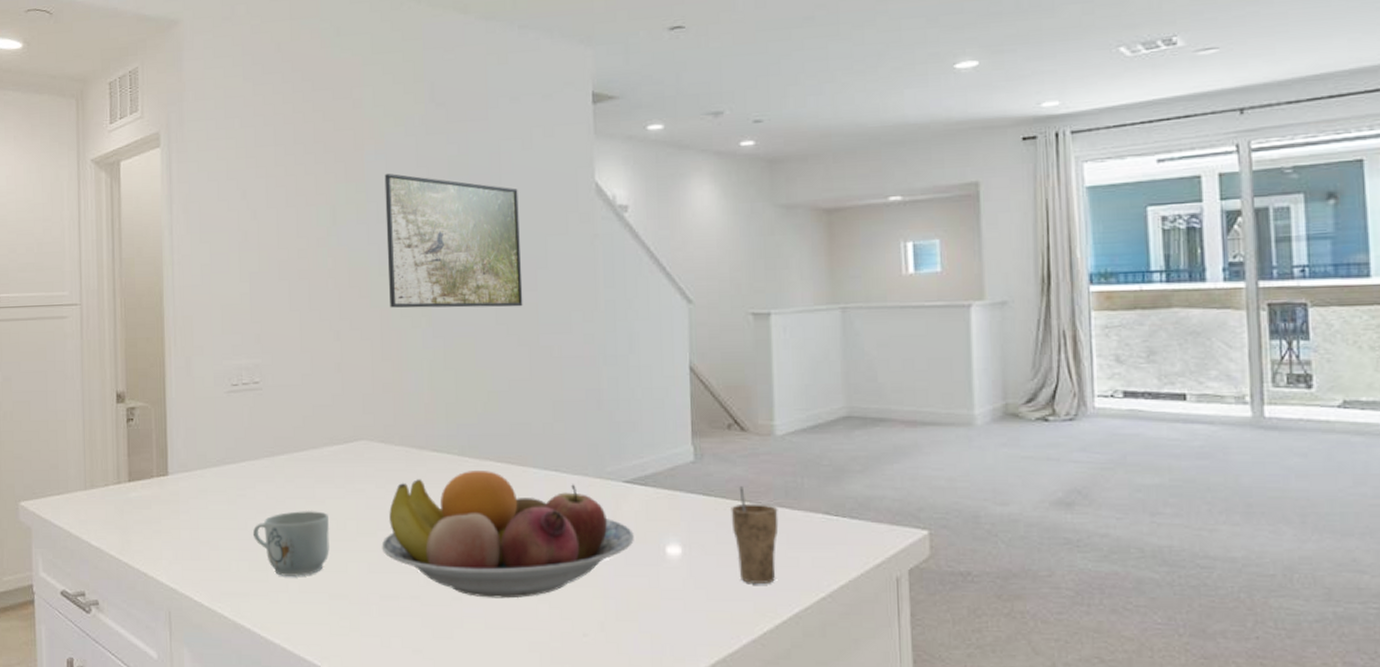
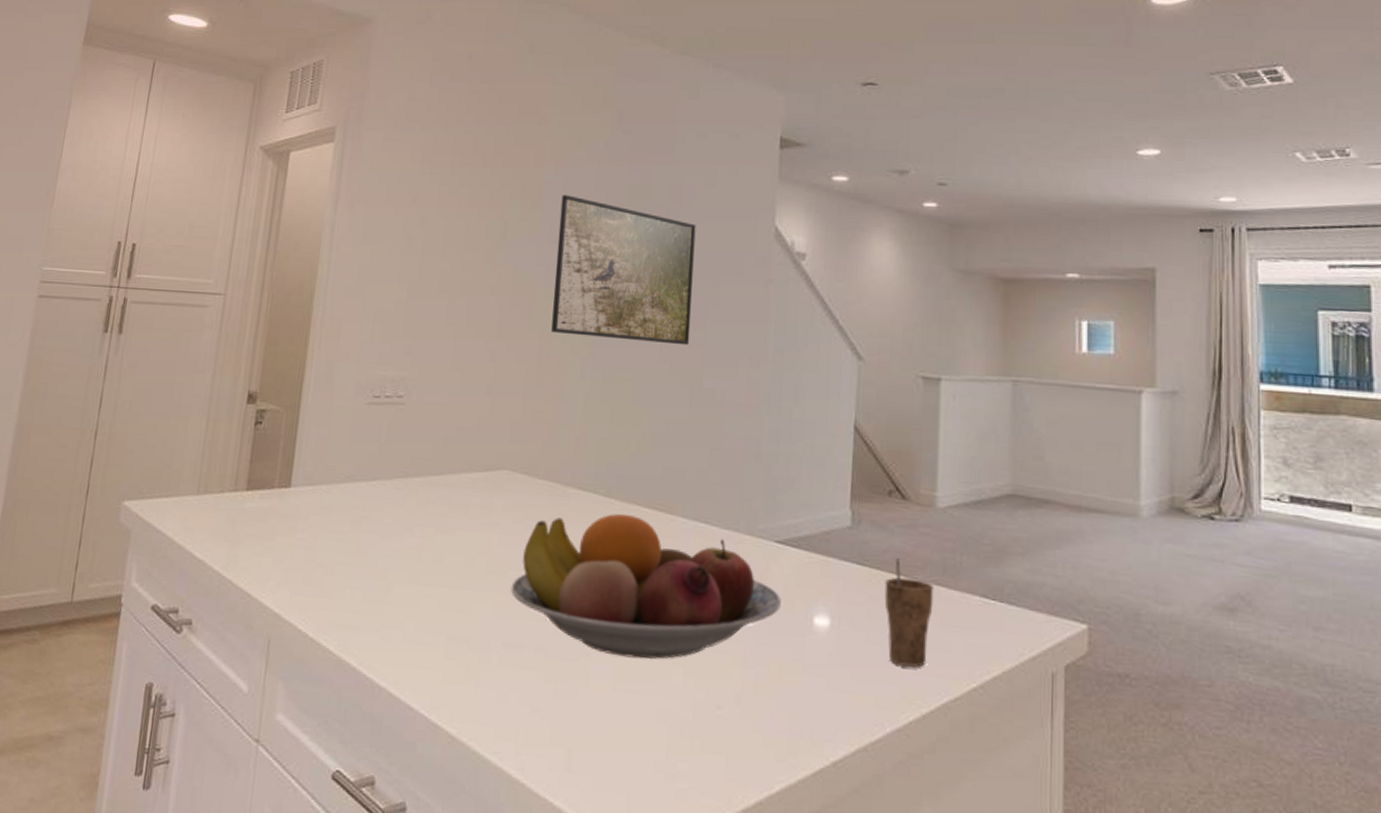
mug: present [252,511,330,576] -> none [373,540,458,613]

